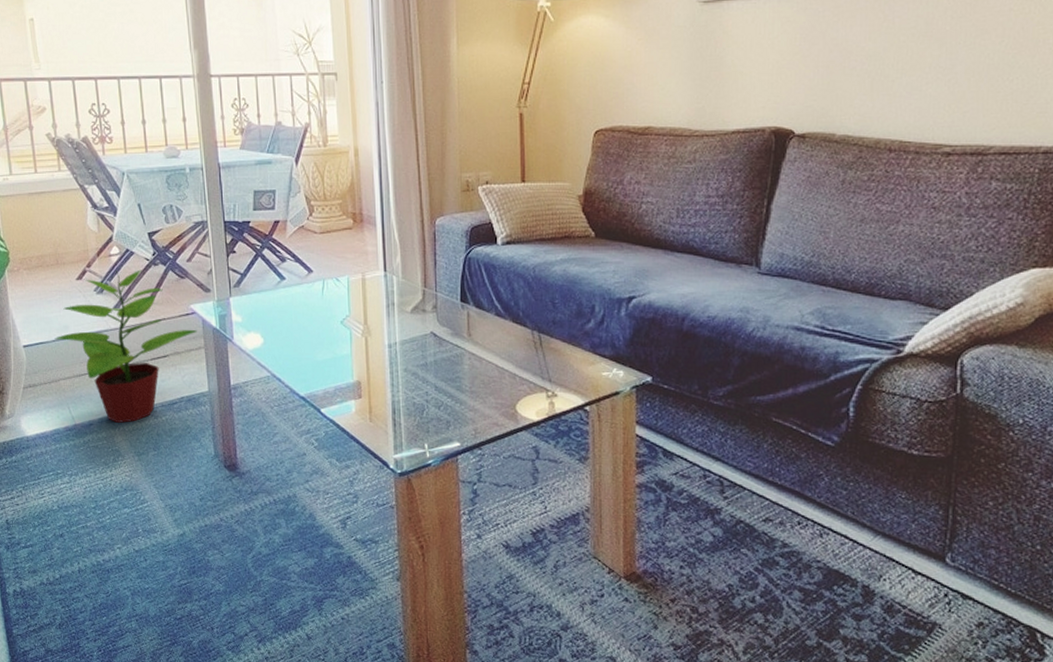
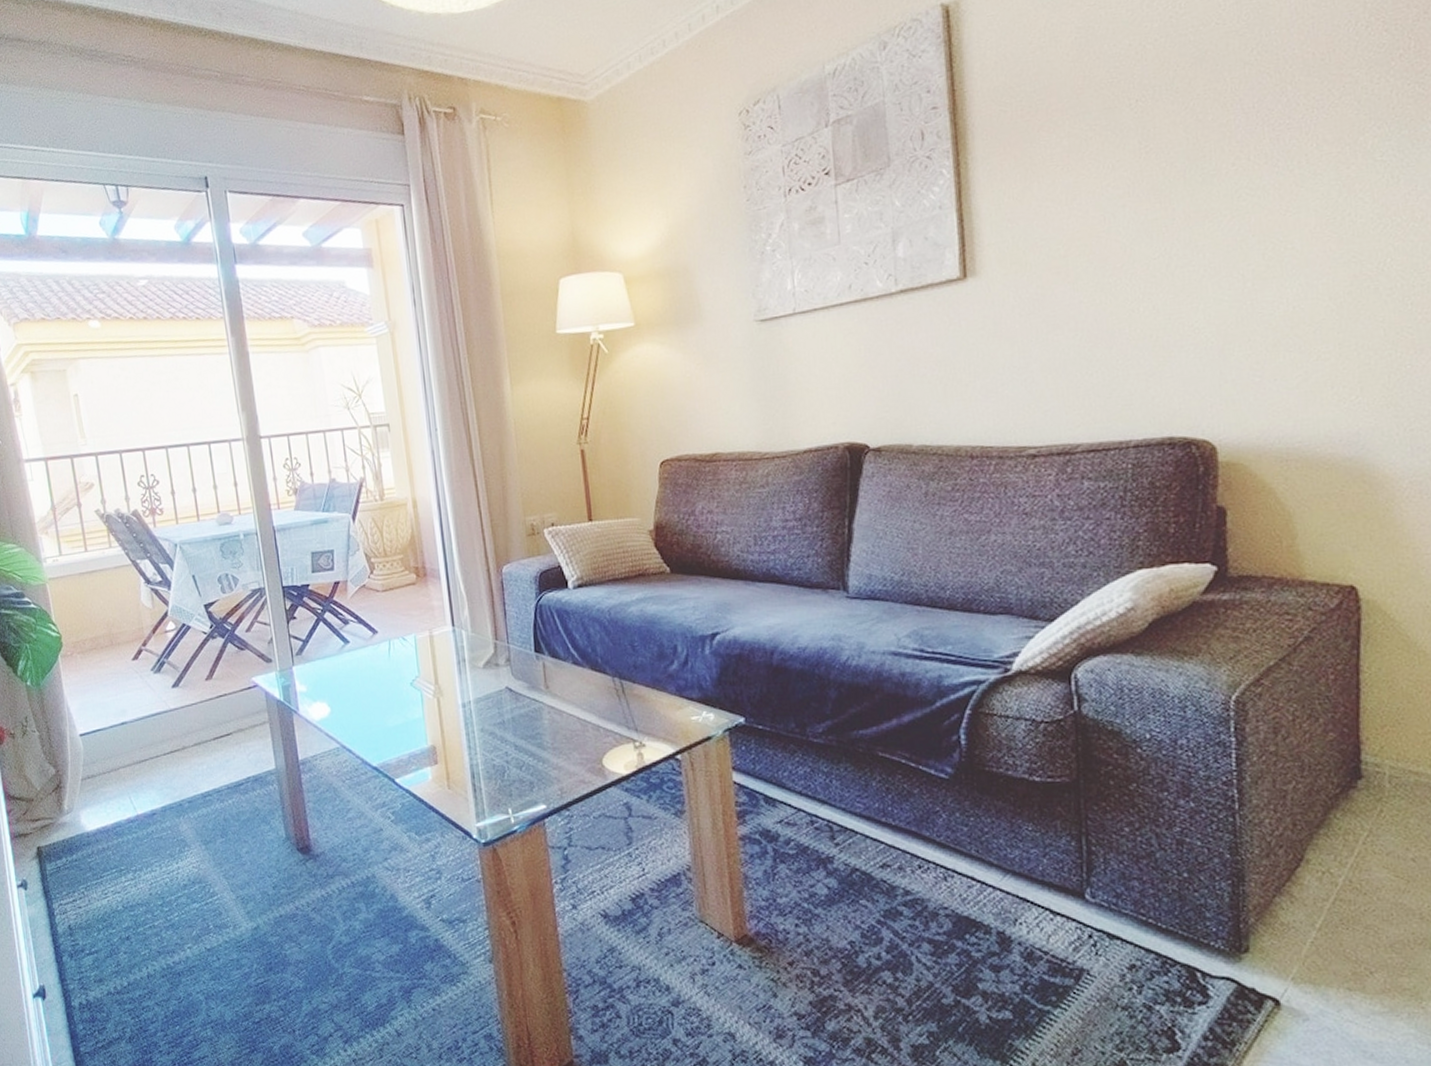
potted plant: present [54,269,197,423] -> none [112,644,260,810]

